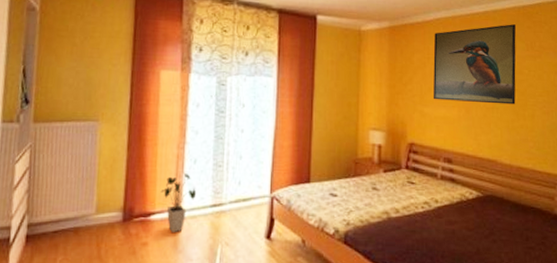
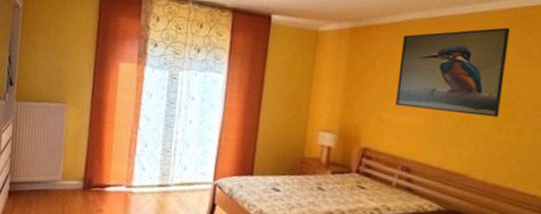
house plant: present [160,174,197,232] -> none [115,155,146,205]

